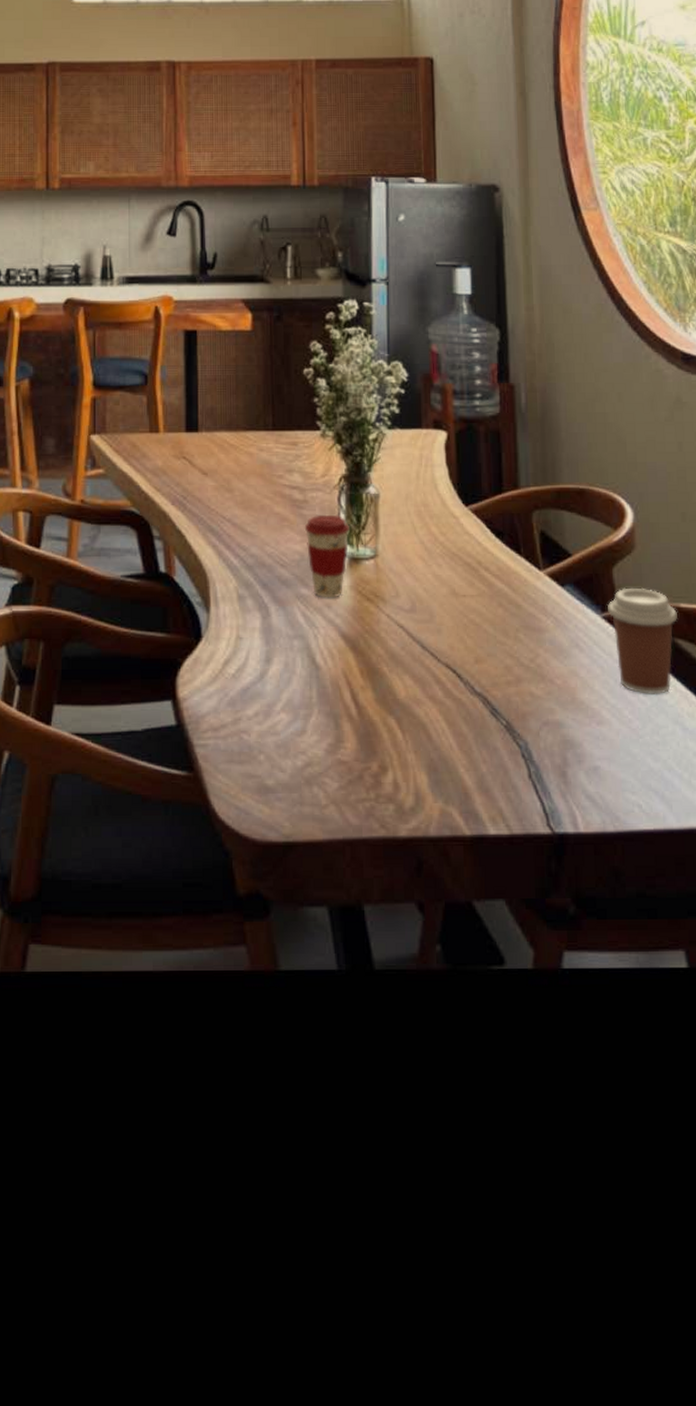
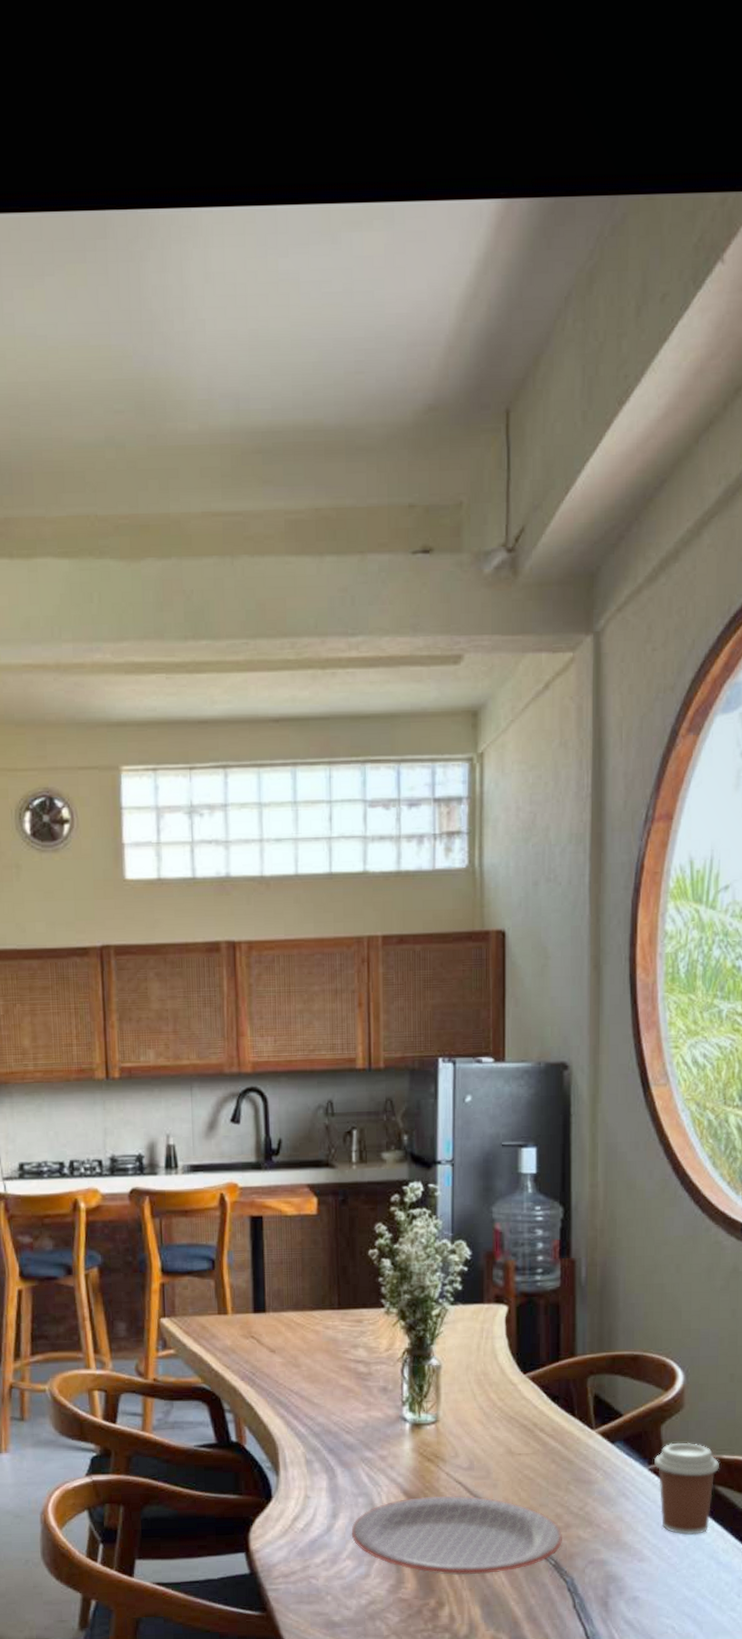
plate: none [286,640,513,735] -> present [351,1495,562,1576]
coffee cup: present [304,514,350,598] -> none [368,1385,412,1460]

